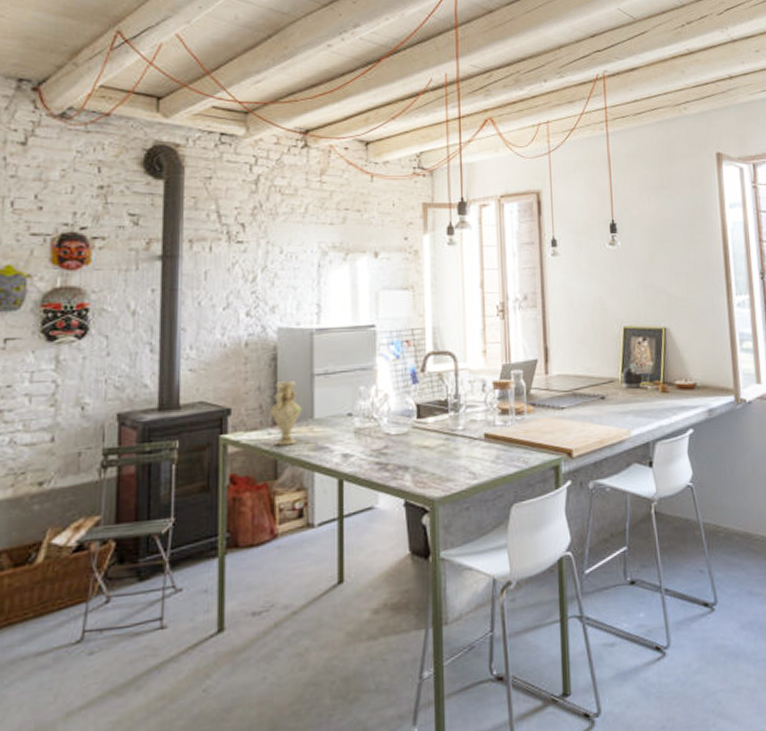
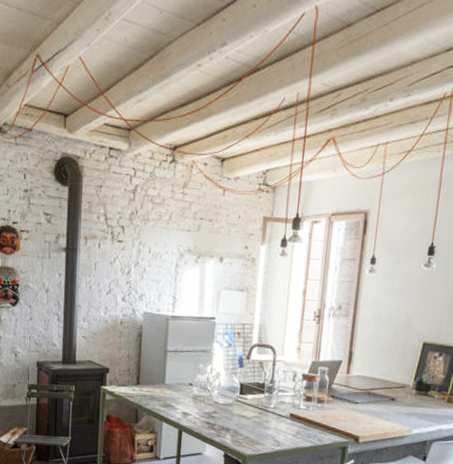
vase: present [269,381,302,446] -> none [134,353,157,400]

